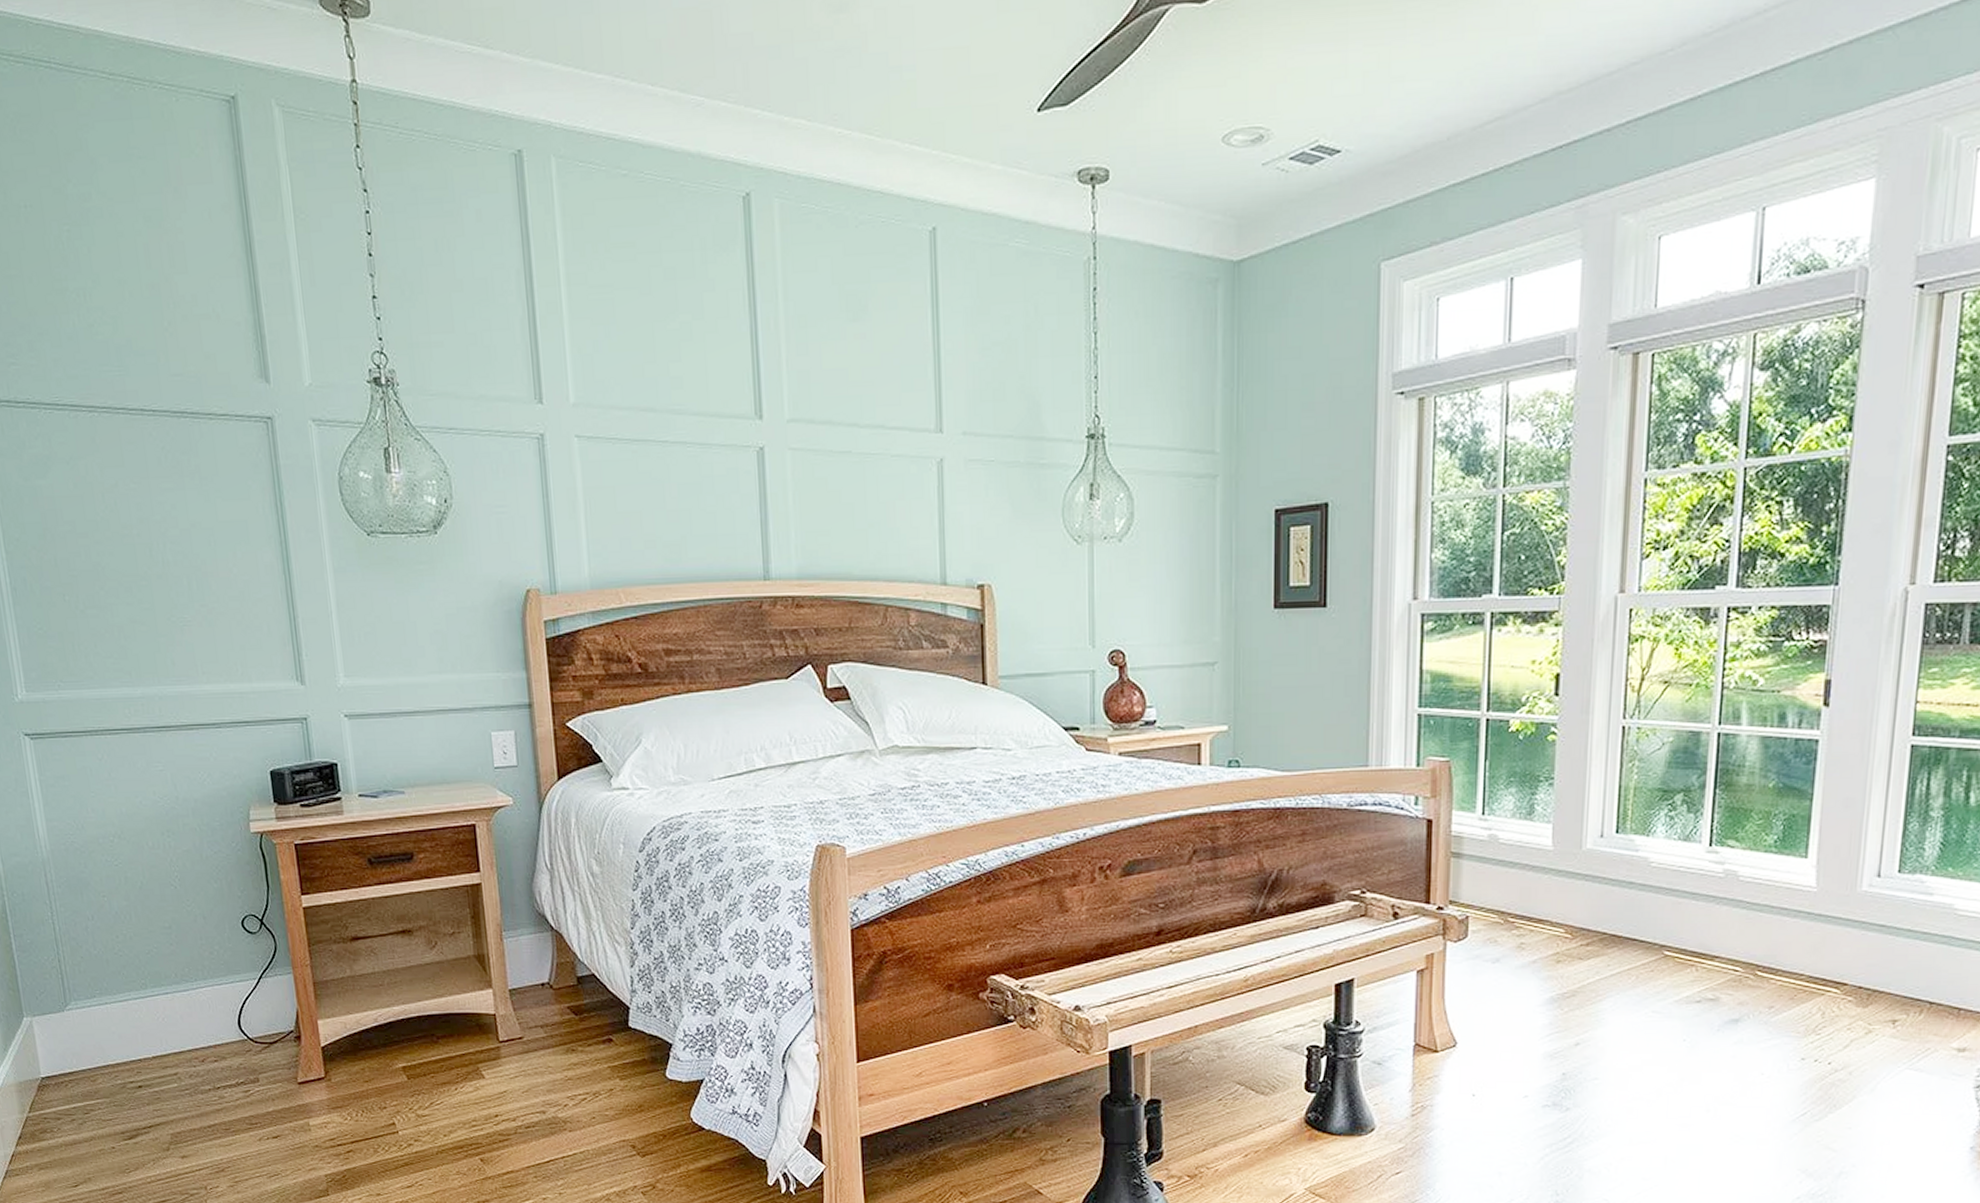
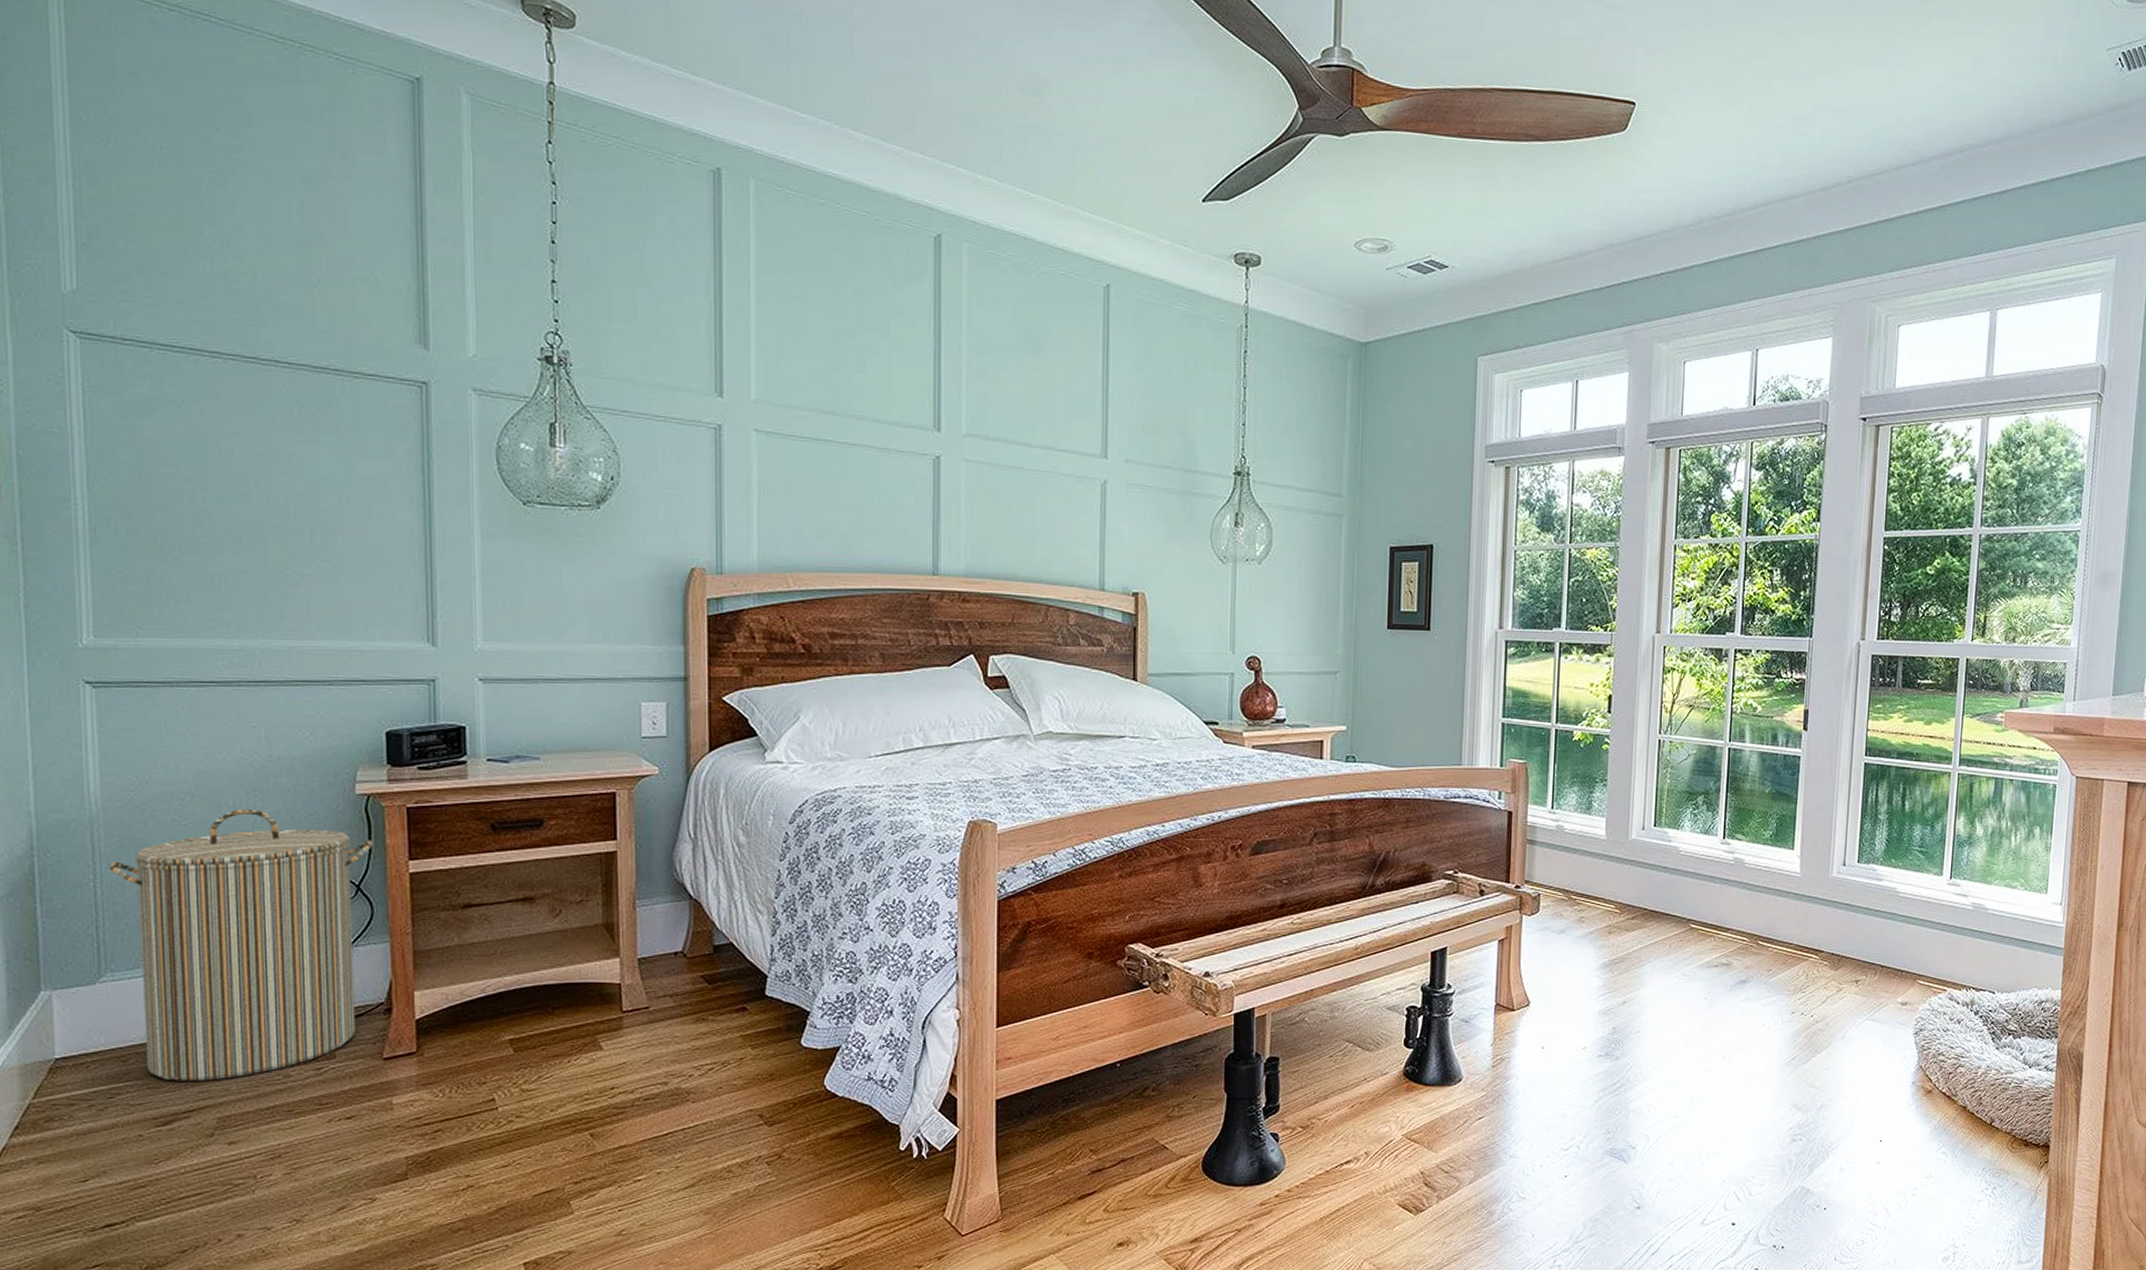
laundry hamper: none [61,848,273,1100] -> present [108,808,374,1081]

